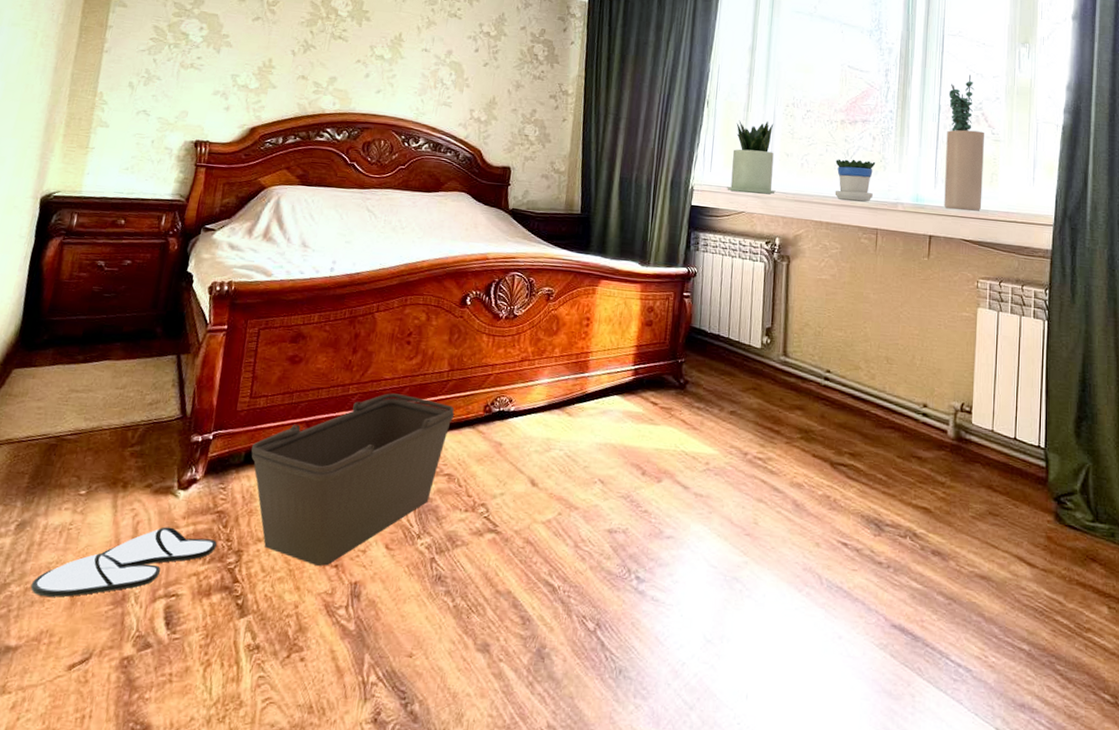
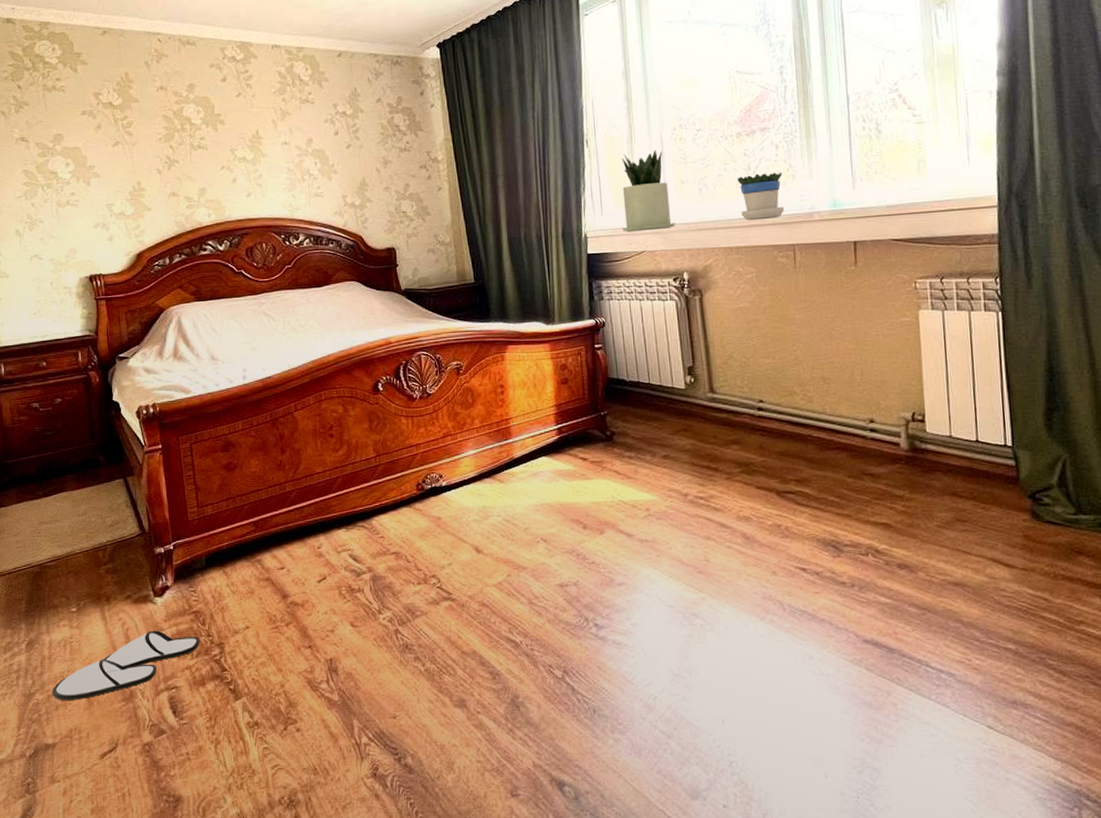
bicycle basket: present [251,393,455,566] -> none [210,485,390,648]
vase: present [944,75,984,212] -> none [856,53,911,210]

